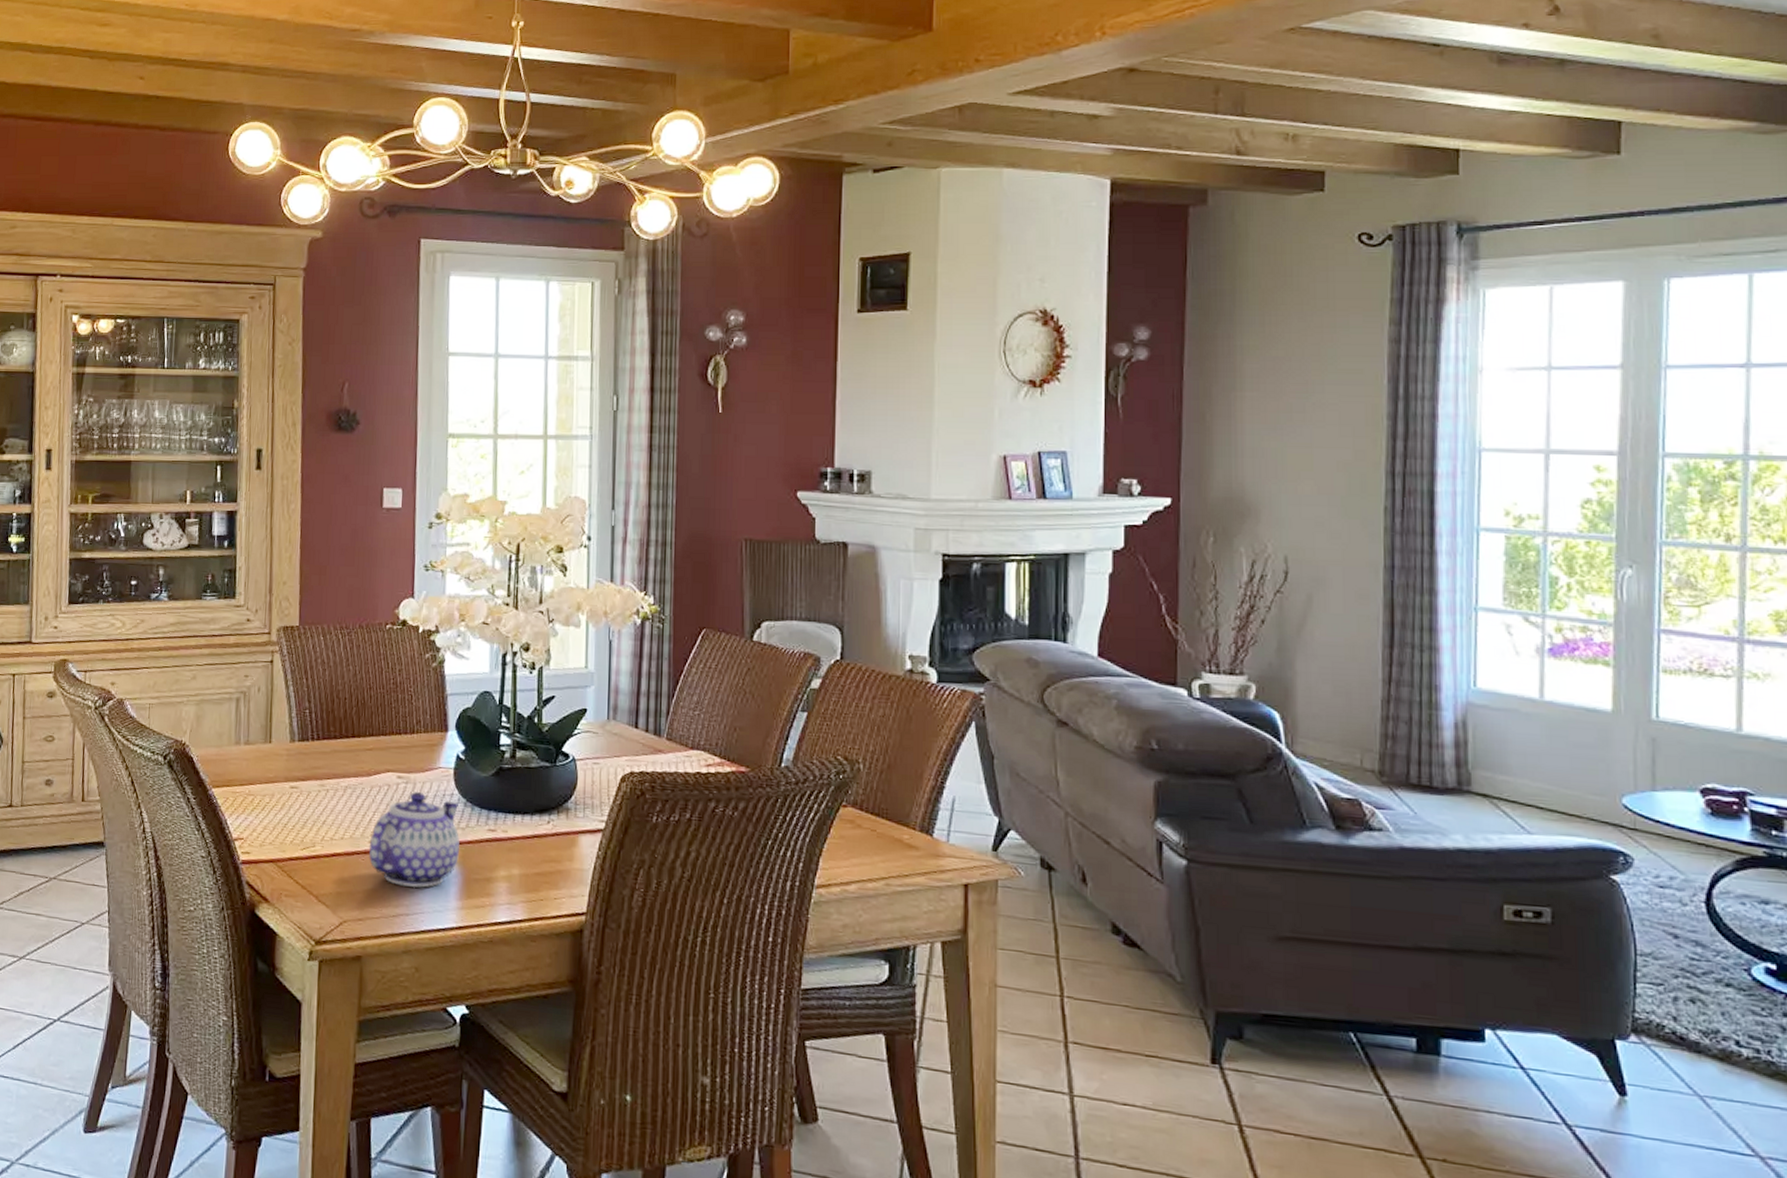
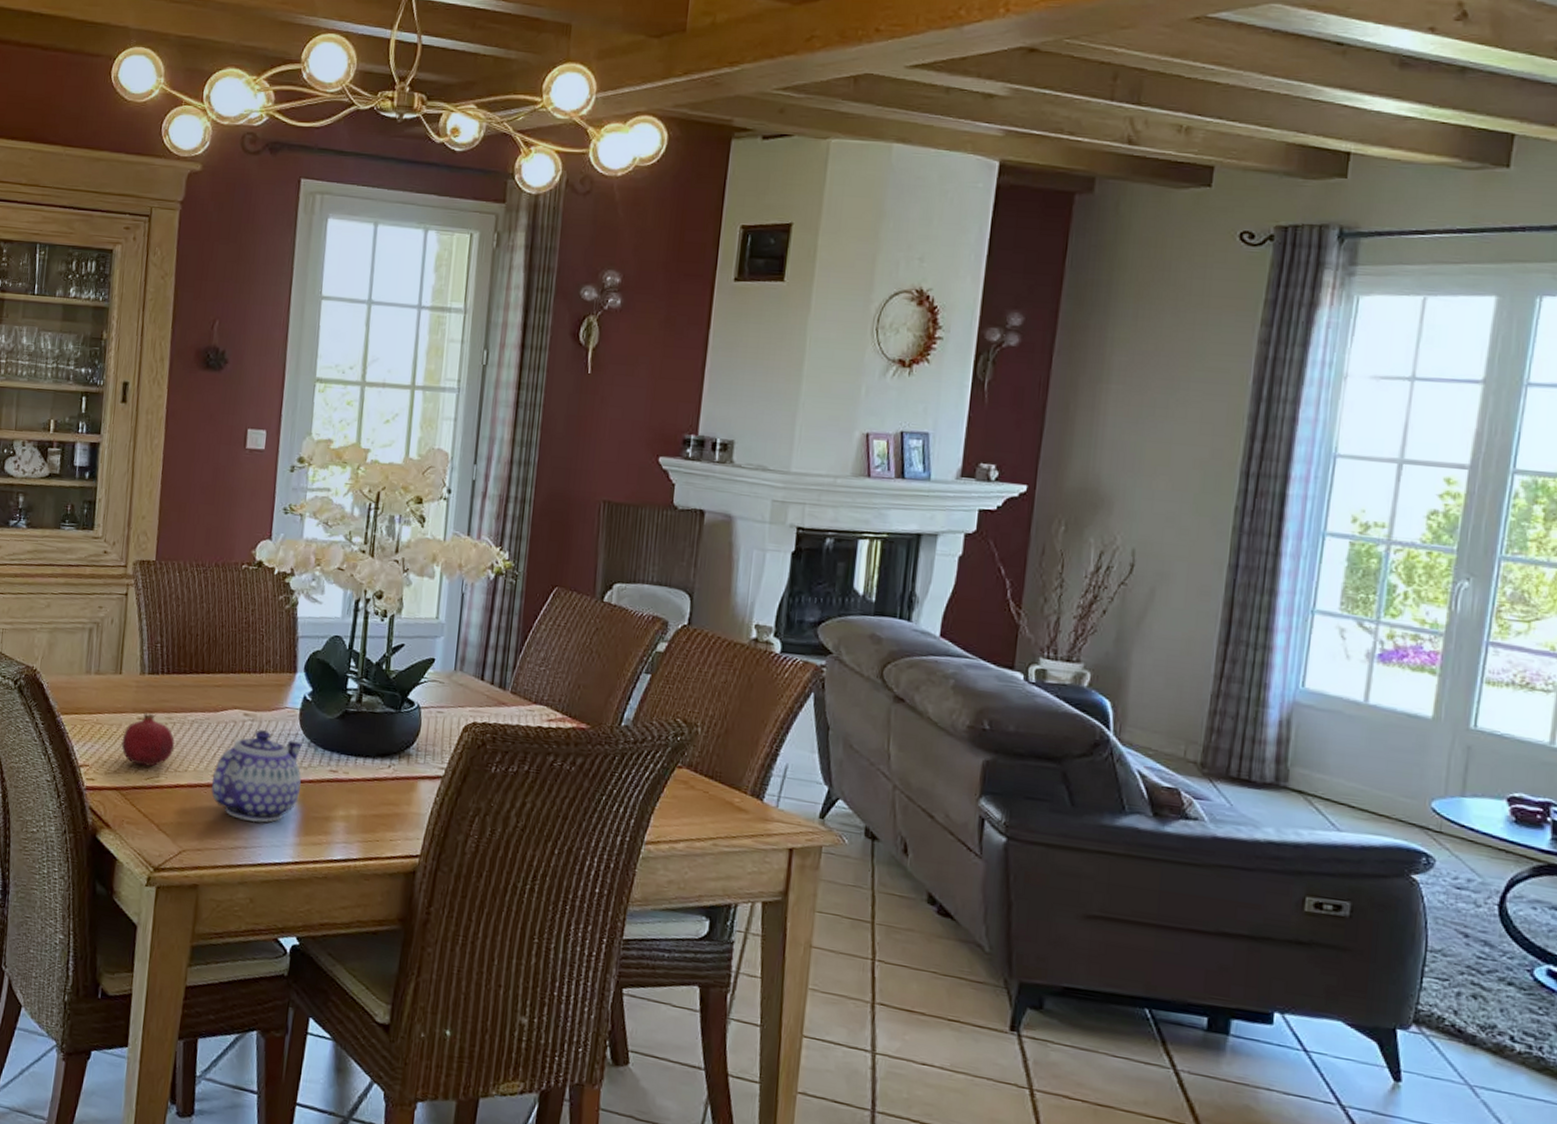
fruit: none [275,781,330,836] -> present [121,713,175,767]

